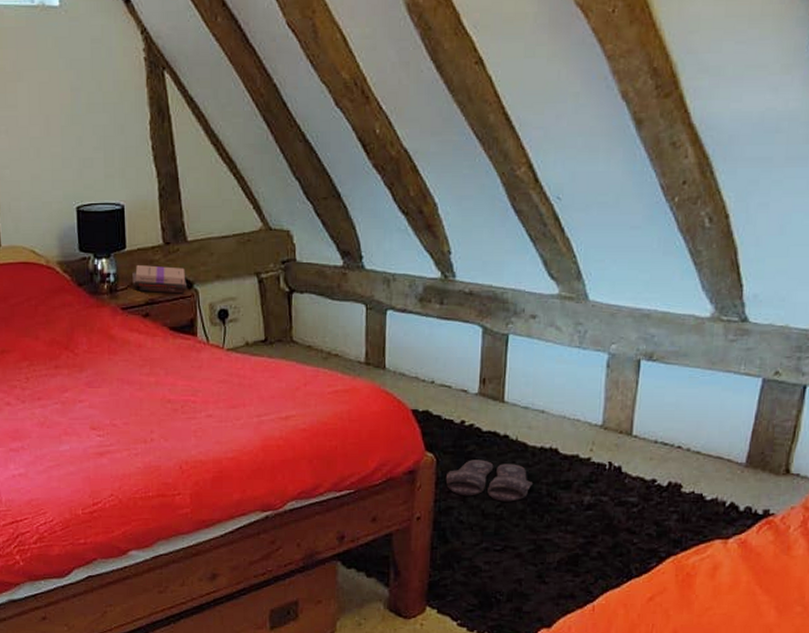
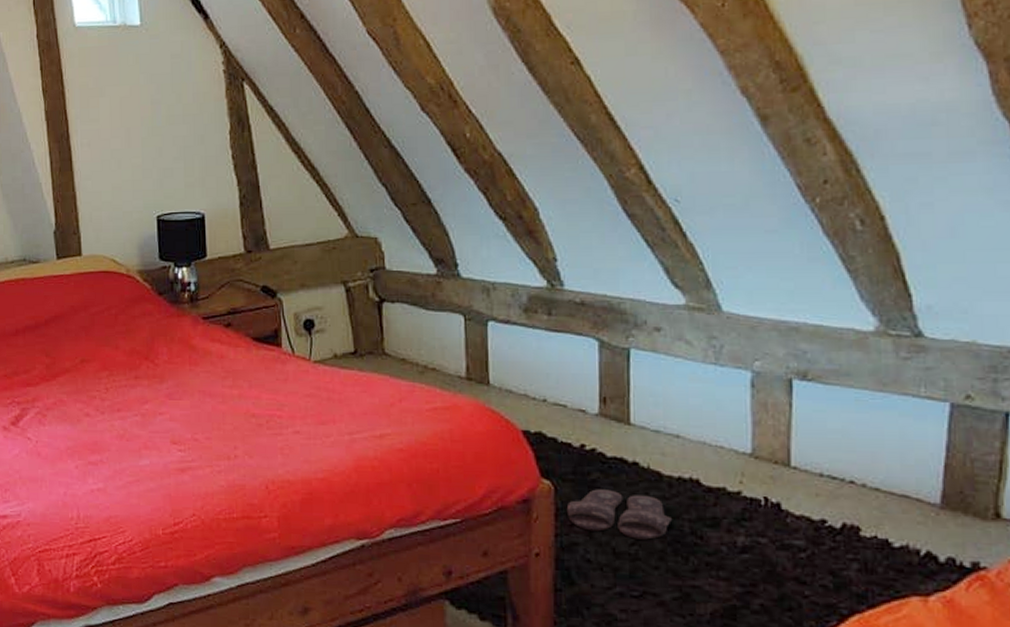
books: present [132,264,188,294] -> none [213,273,271,303]

